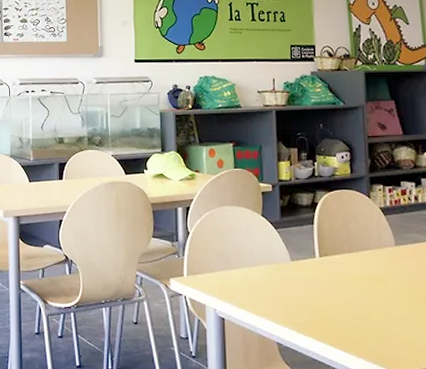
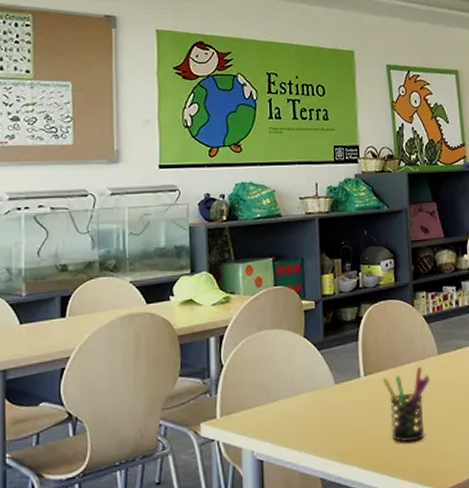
pen holder: none [338,255,387,324] -> present [383,367,431,442]

